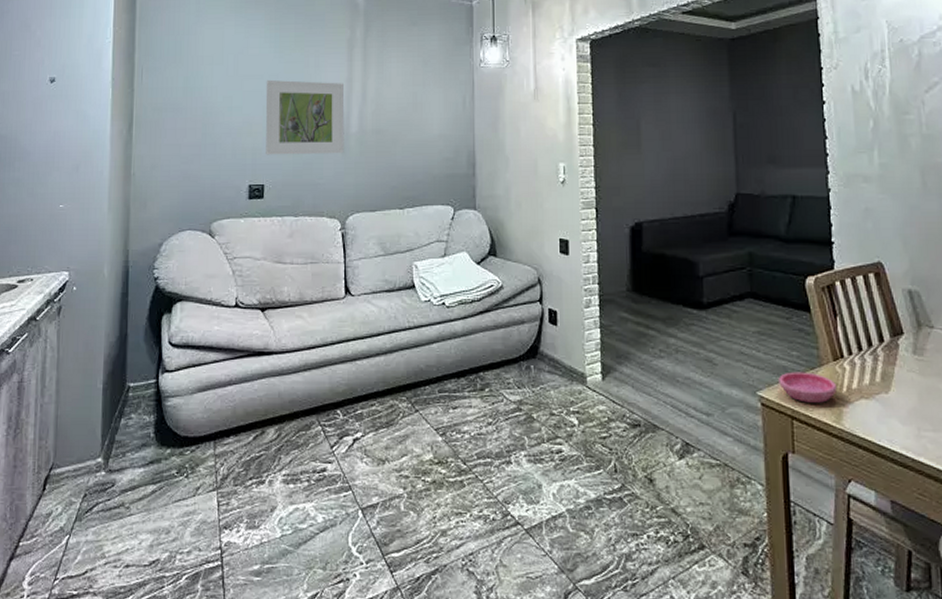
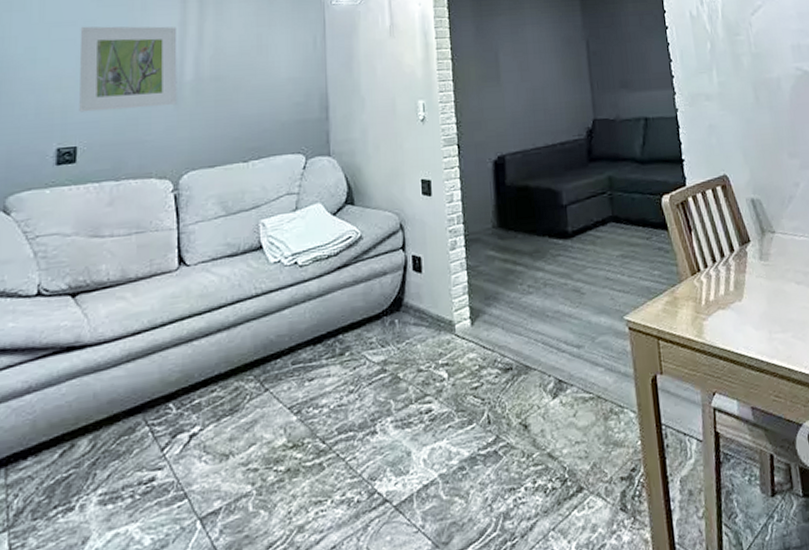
saucer: present [779,371,836,403] -> none [643,290,696,321]

